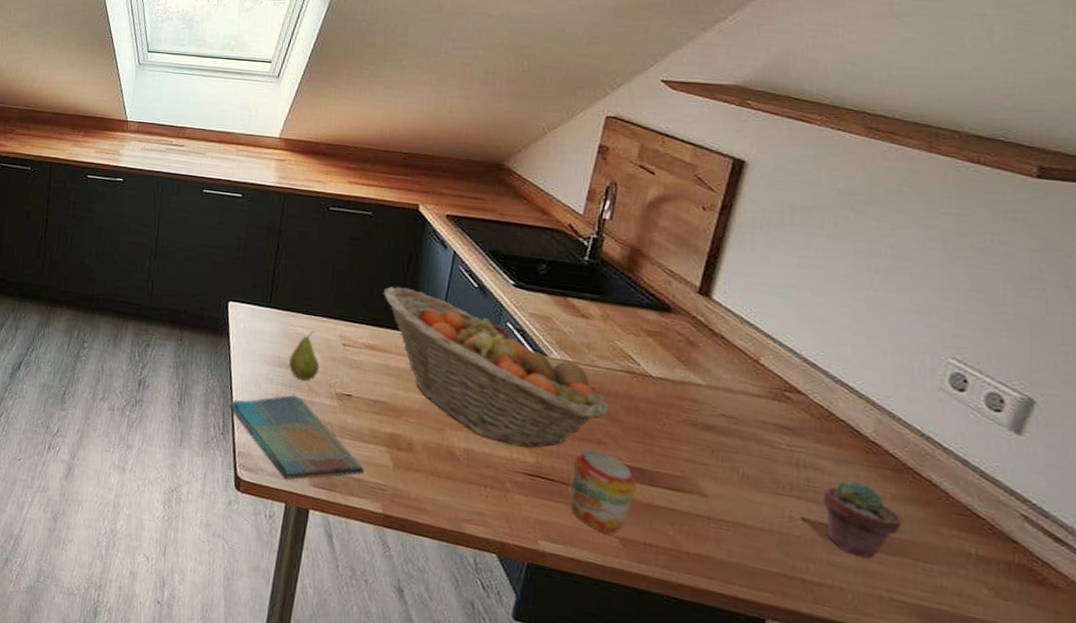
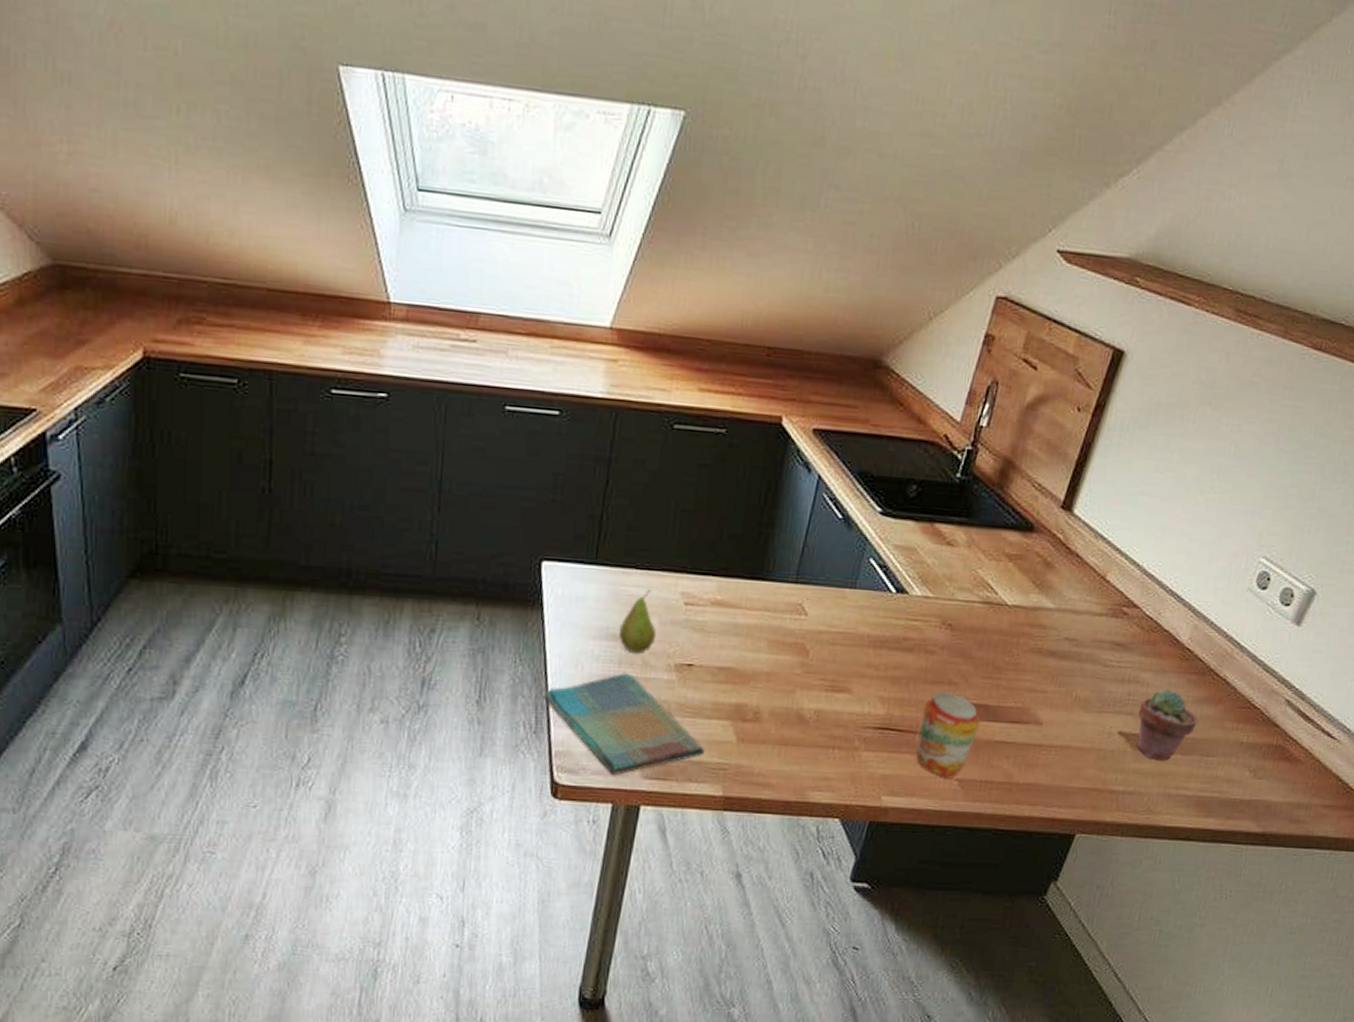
fruit basket: present [384,286,610,448] -> none [736,524,964,699]

